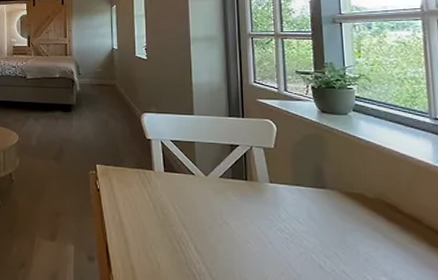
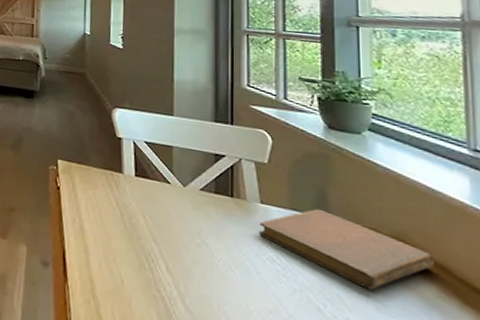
notebook: none [270,182,408,245] -> present [259,208,434,291]

